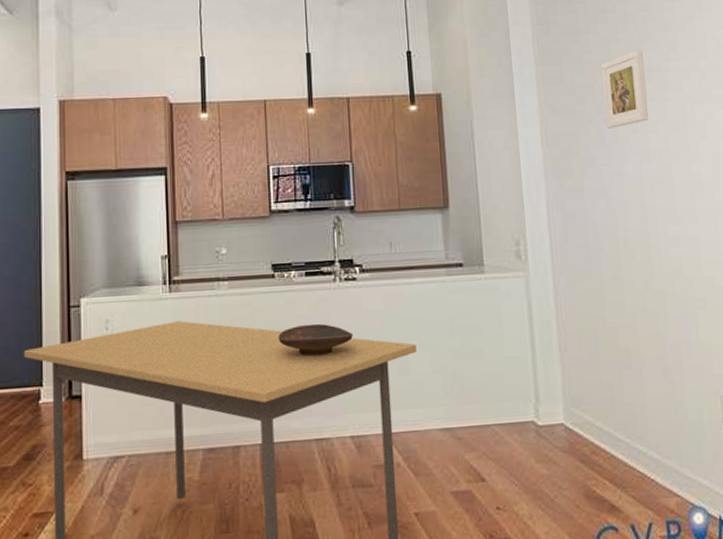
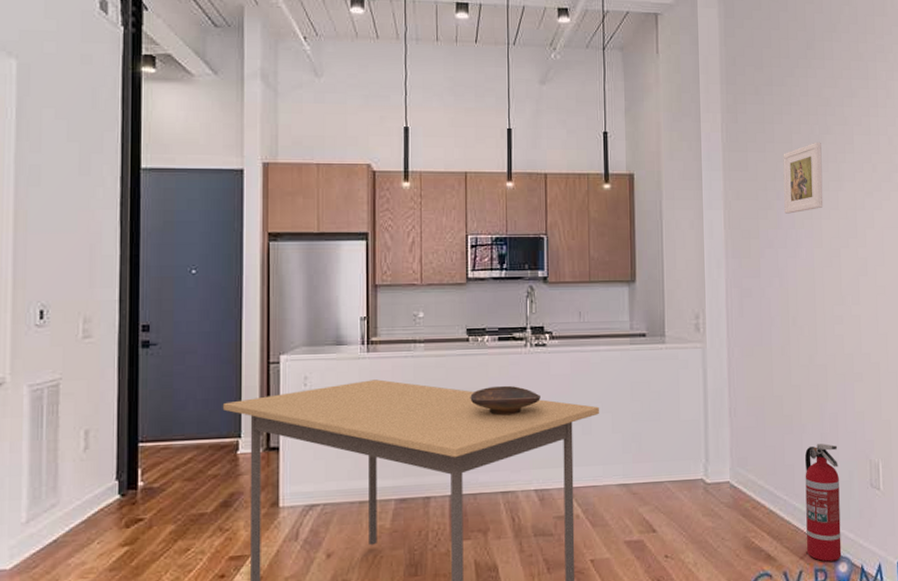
fire extinguisher: none [646,379,696,513] -> present [804,443,842,562]

